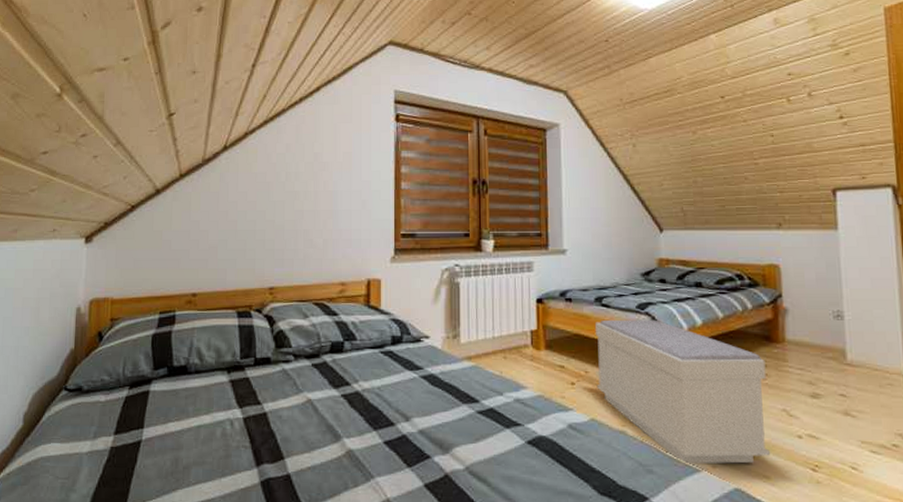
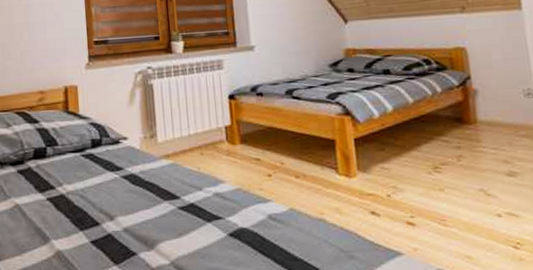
bench: present [594,319,771,464] -> none [287,108,471,248]

